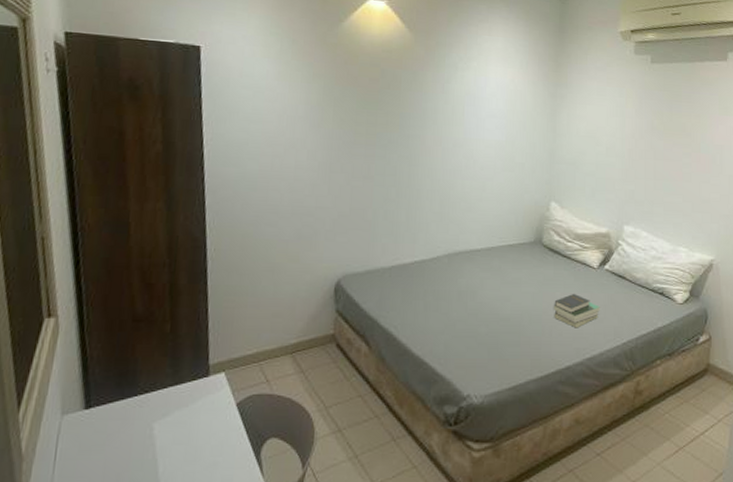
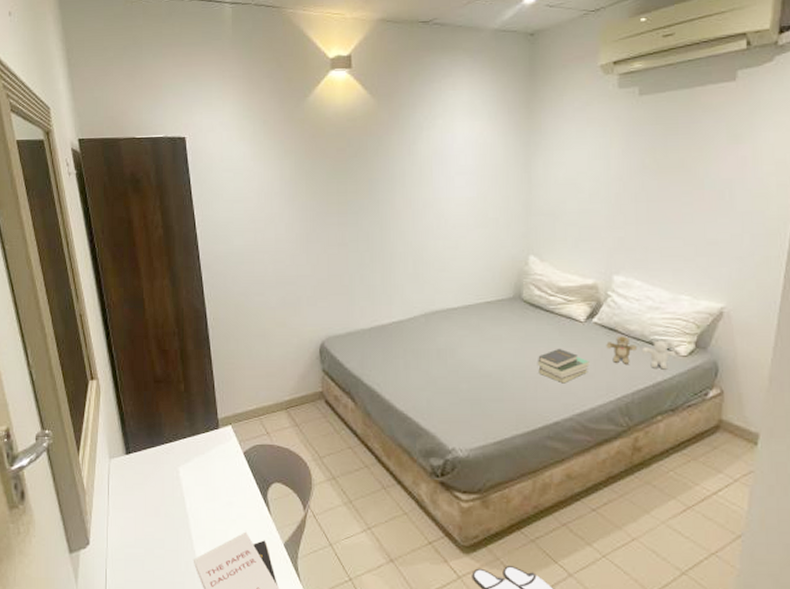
stuffed animal: none [615,283,674,316] -> present [606,336,676,370]

